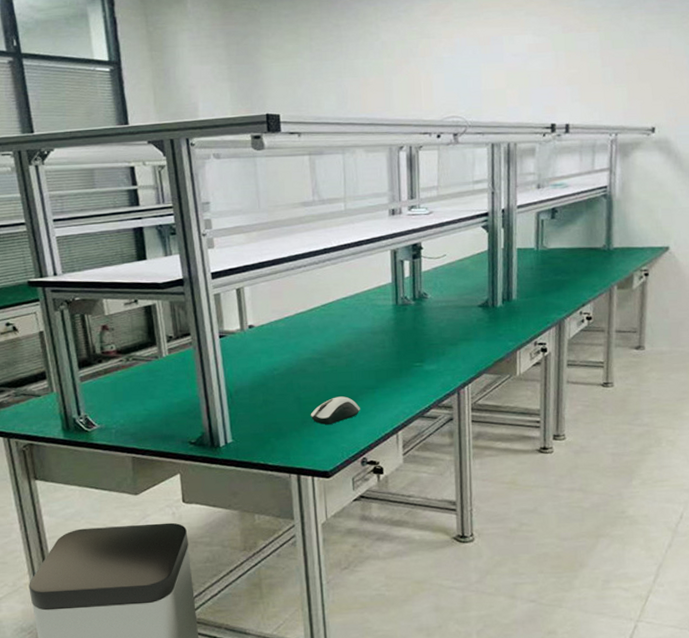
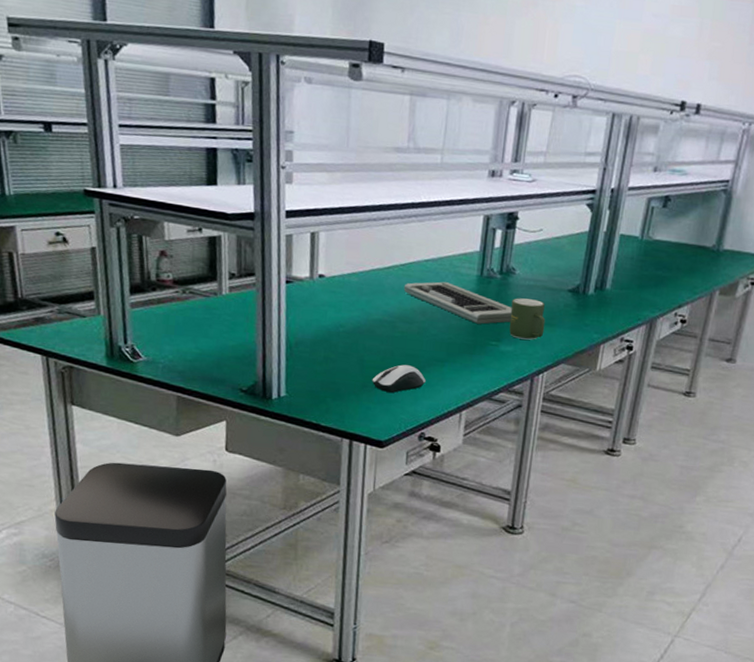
computer keyboard: none [327,315,430,349] -> present [403,281,512,325]
mug: none [428,319,463,357] -> present [509,298,546,340]

